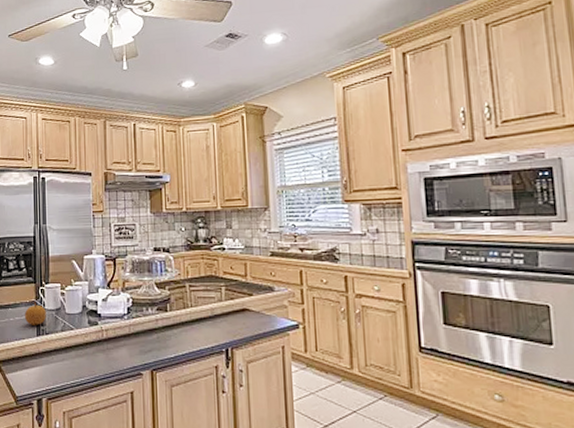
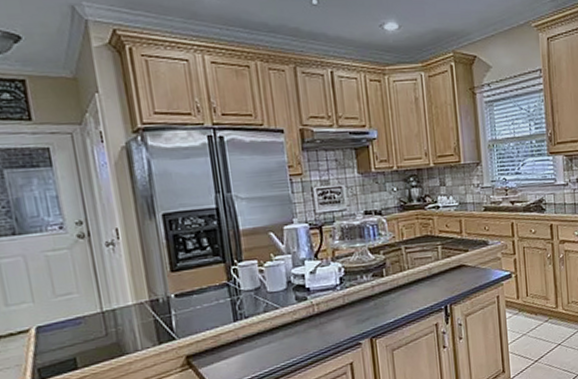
fruit: present [25,302,46,325] -> none [215,284,243,311]

